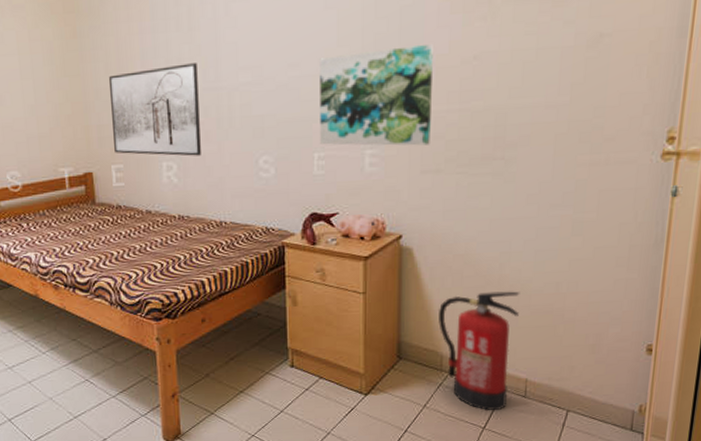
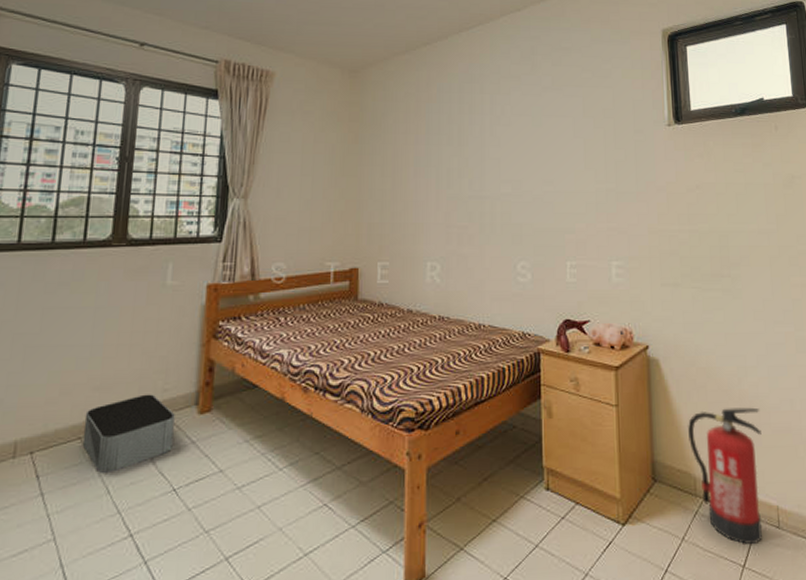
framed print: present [109,63,201,156] -> none [382,173,464,258]
wall art: present [320,43,433,146] -> none [570,172,667,260]

